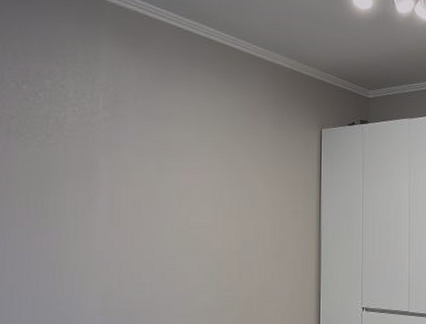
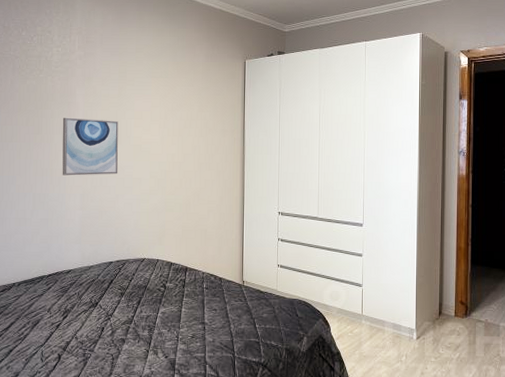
wall art: none [76,195,157,271] -> present [62,117,118,176]

